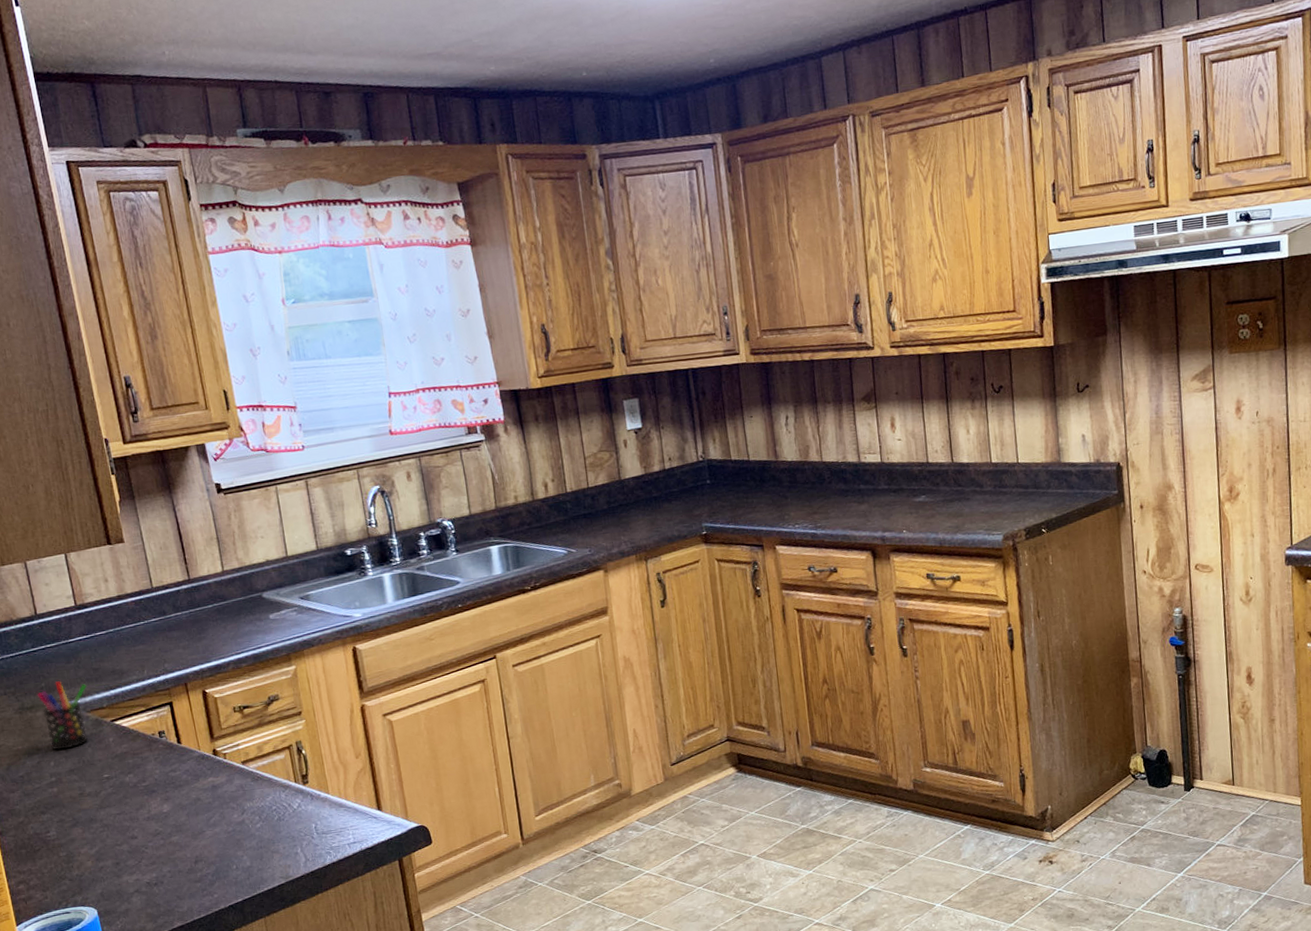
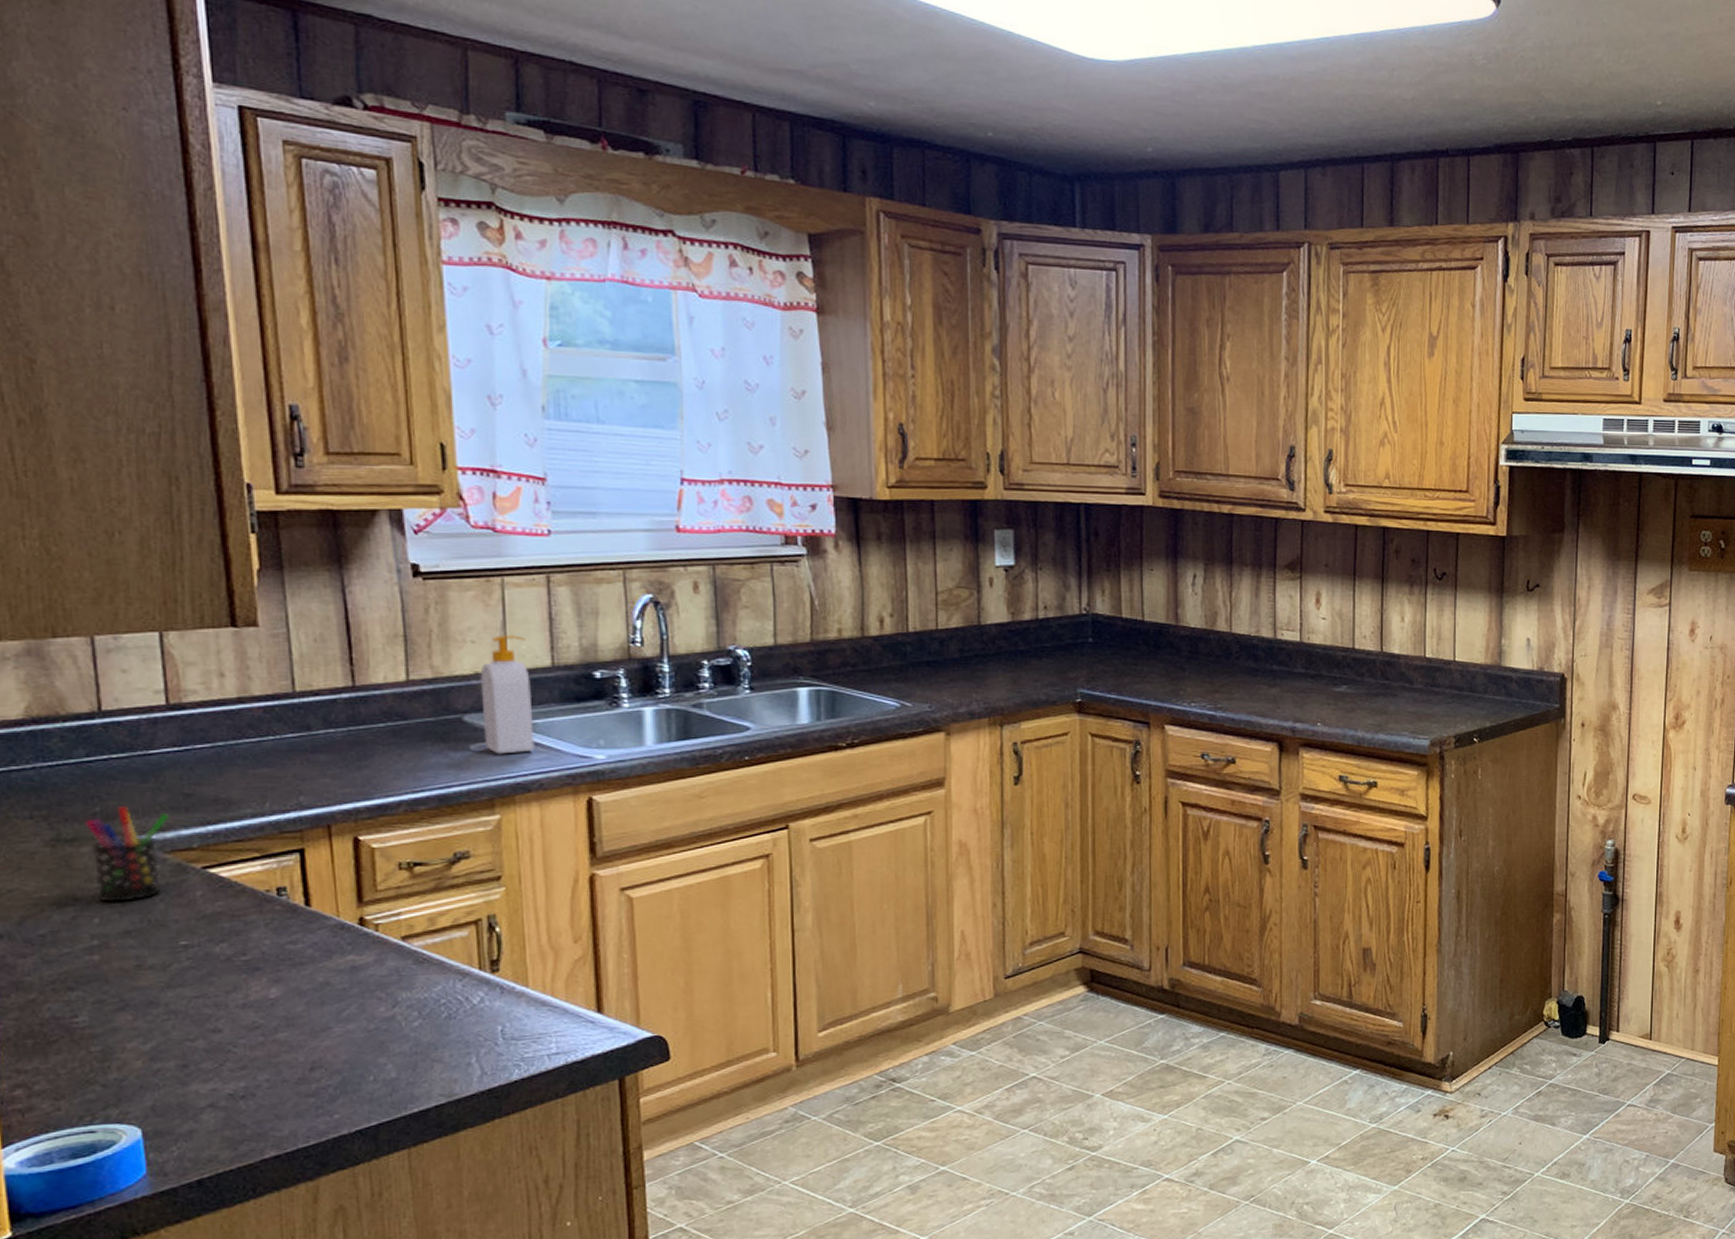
soap bottle: none [269,528,313,620] -> present [480,635,535,755]

